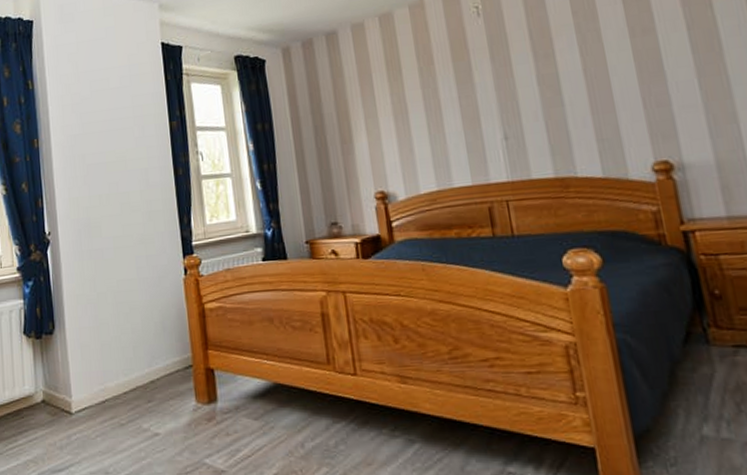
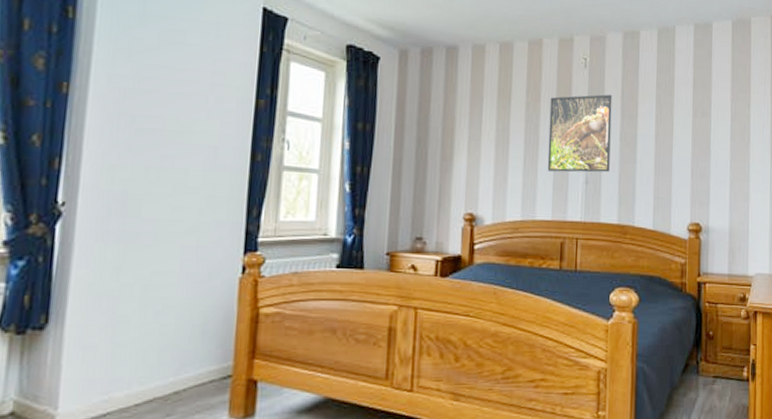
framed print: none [444,37,532,134] -> present [547,94,612,173]

